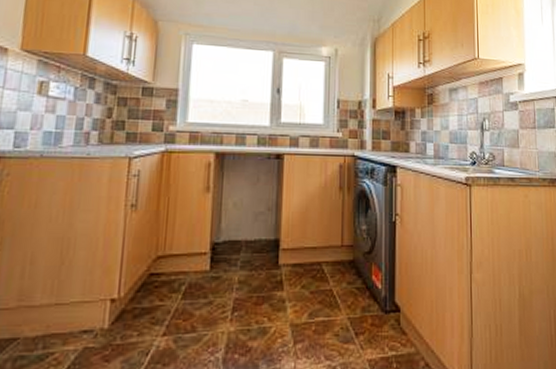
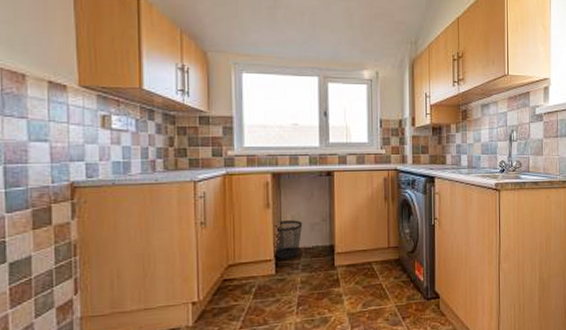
wastebasket: none [210,207,246,252] -> present [273,220,303,259]

